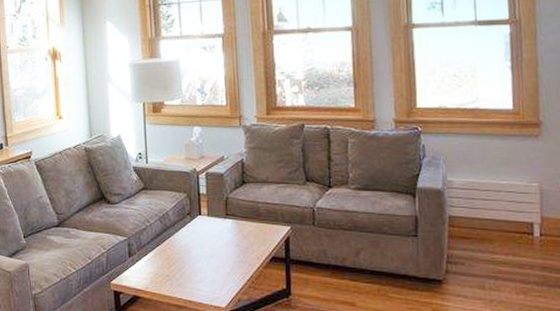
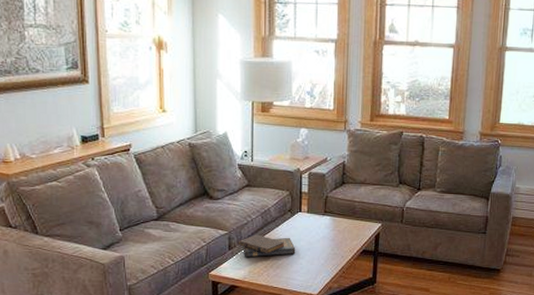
diary: none [137,240,199,266] -> present [238,234,296,258]

